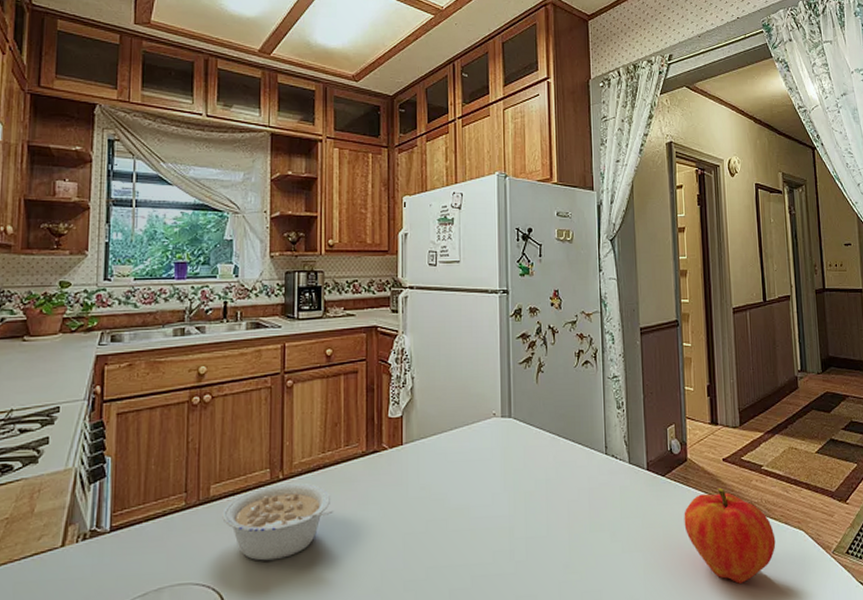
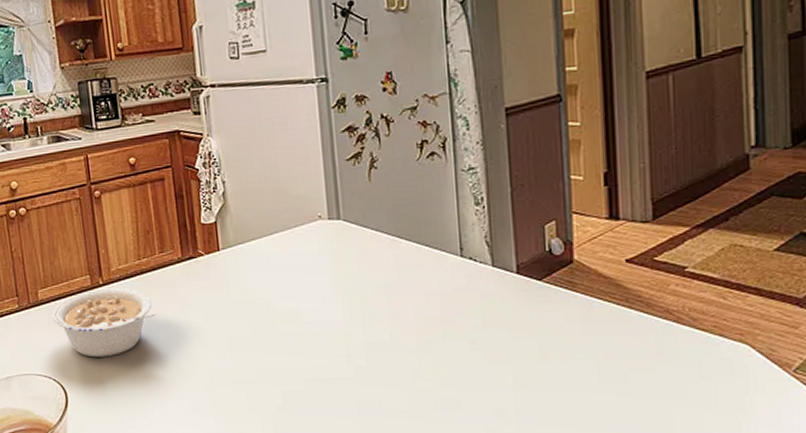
fruit: present [684,488,776,584] -> none [568,294,704,401]

